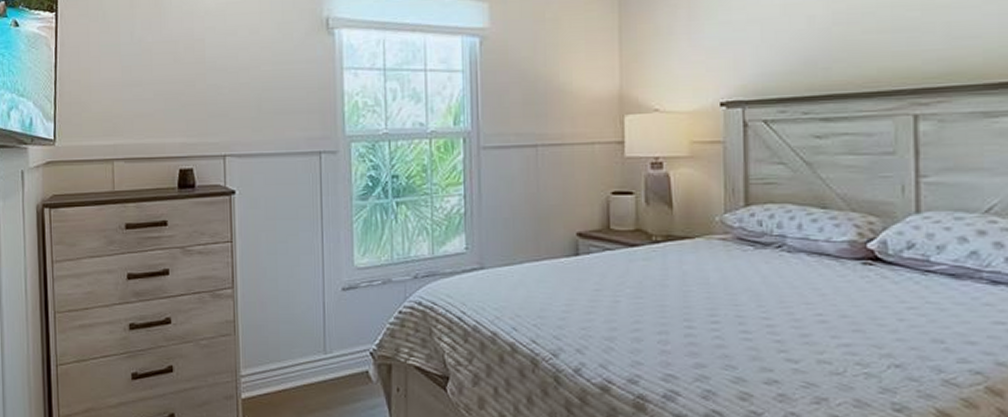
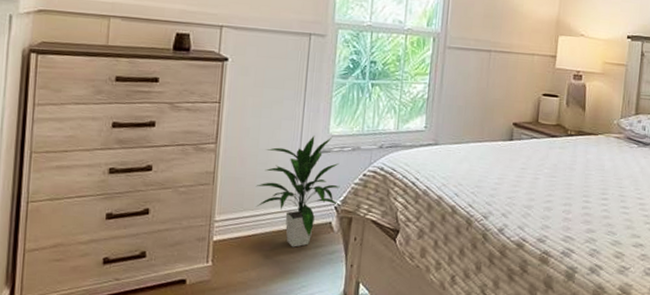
indoor plant: none [280,270,374,403] -> present [255,135,340,247]

